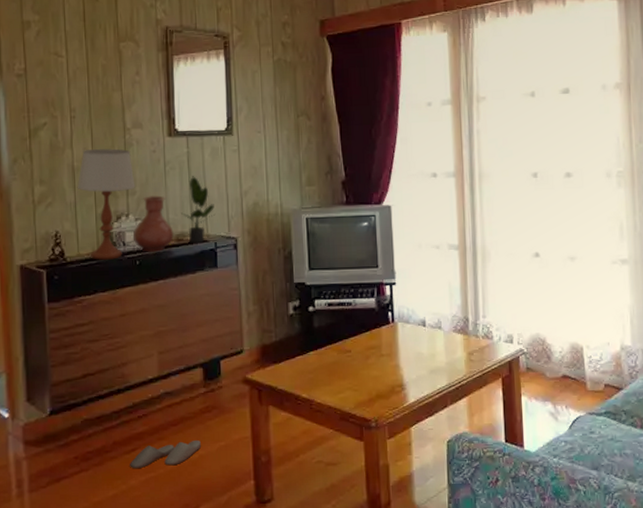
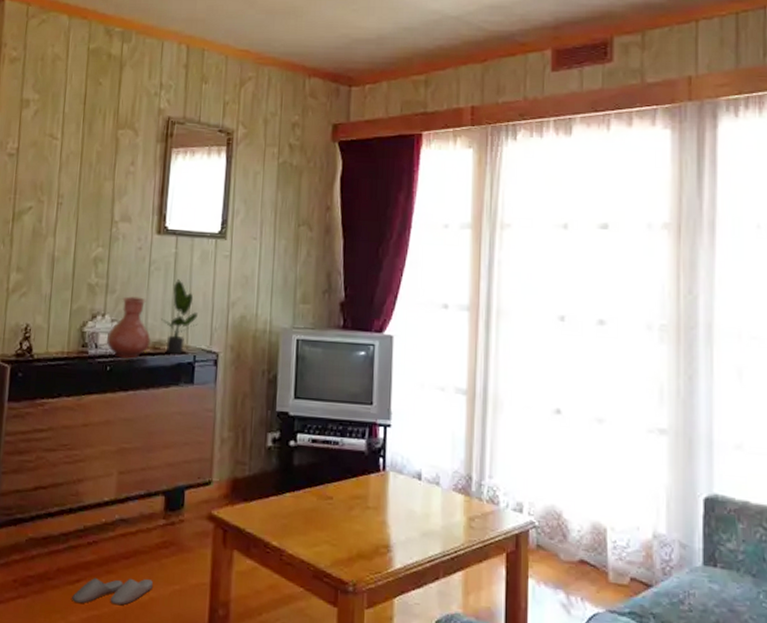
table lamp: present [77,148,135,260] -> none [54,239,116,362]

